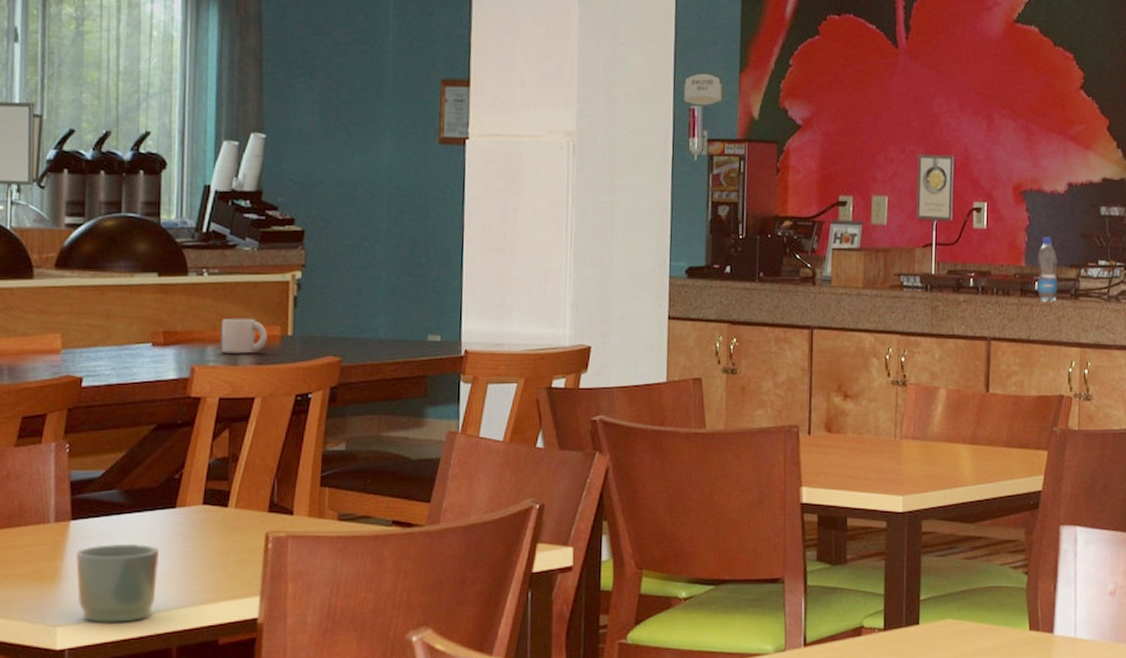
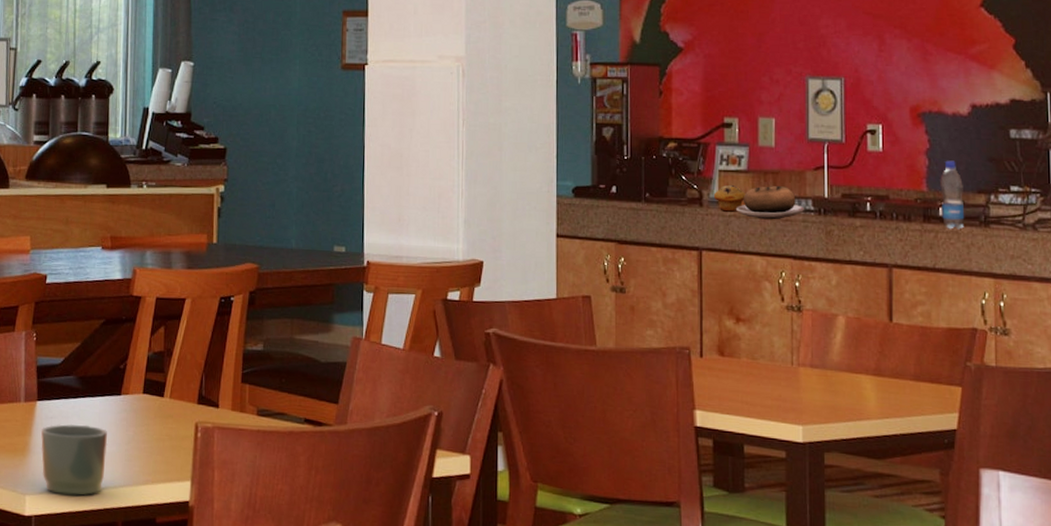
mug: present [219,318,268,354] -> none [156,226,197,259]
muffin: none [826,262,857,291] -> present [713,184,745,213]
bread: none [847,263,913,297] -> present [735,186,805,220]

